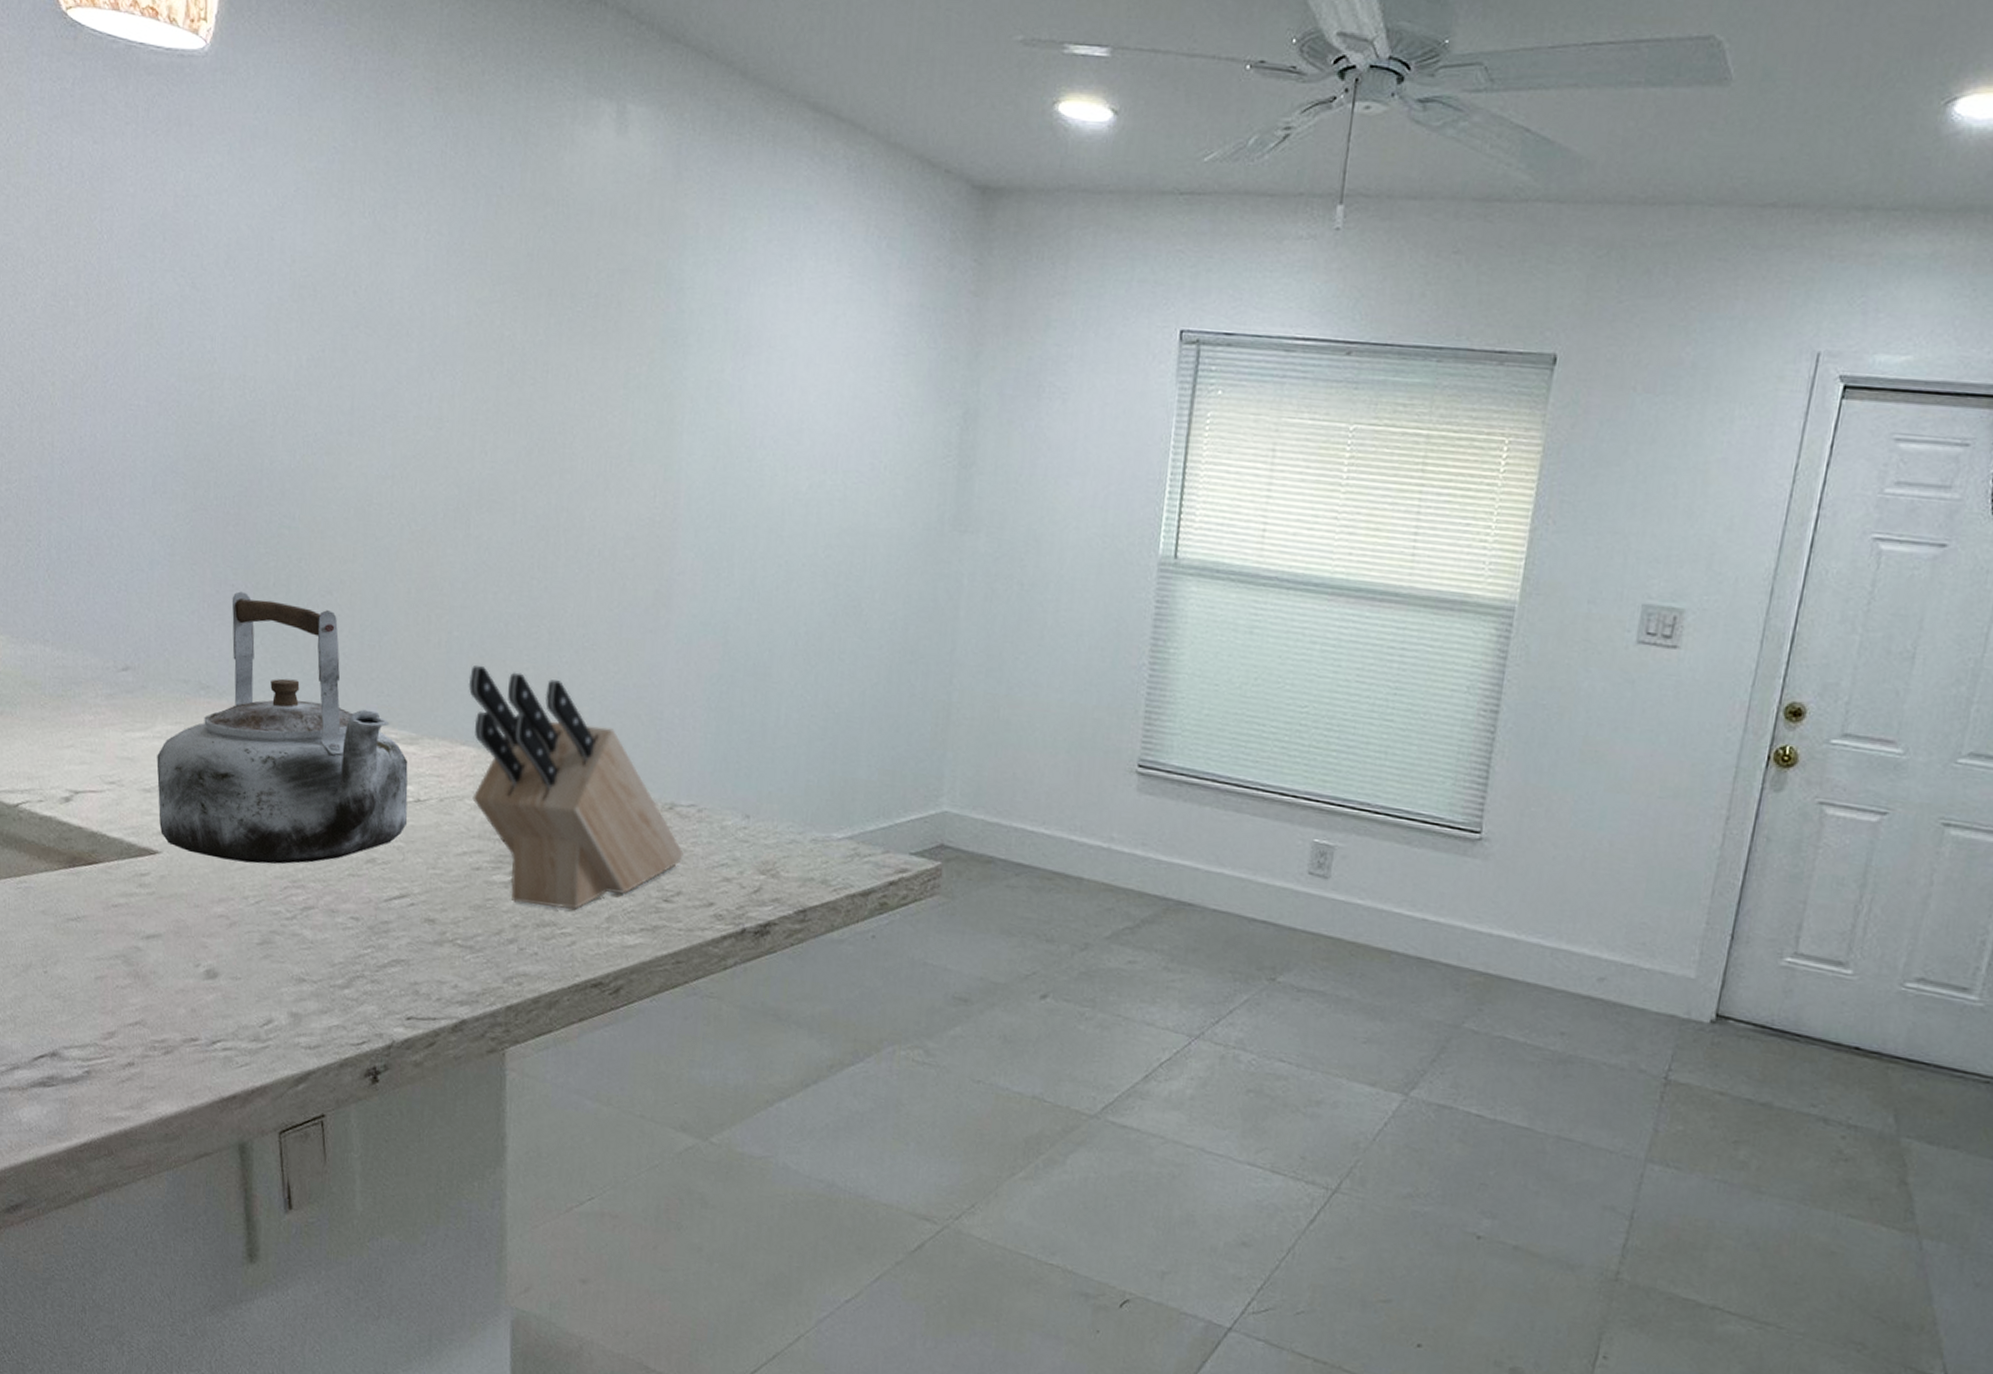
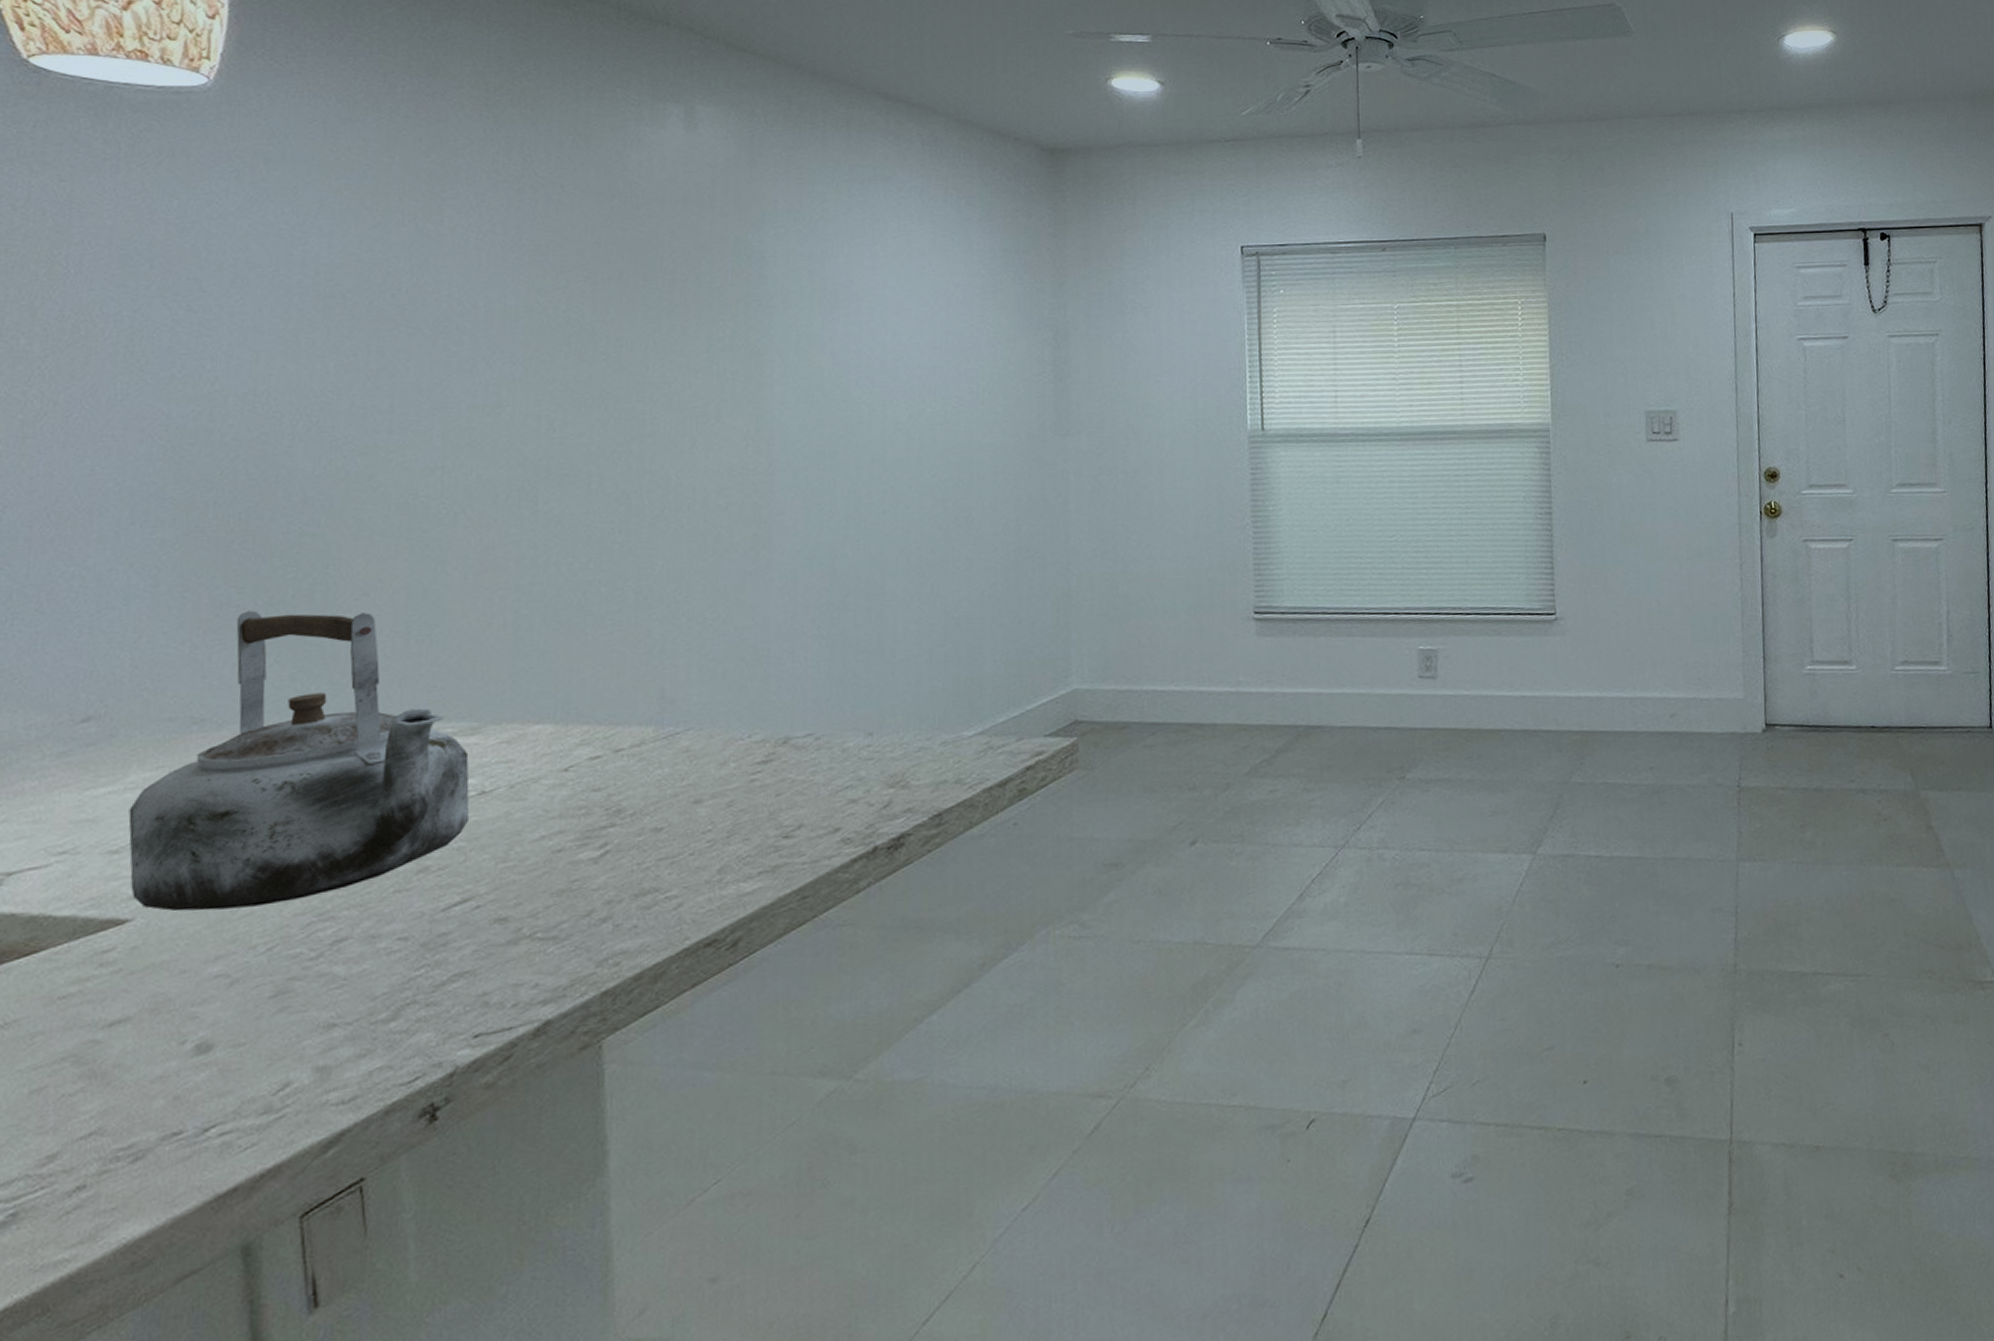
knife block: present [468,664,684,910] -> none [541,638,803,877]

